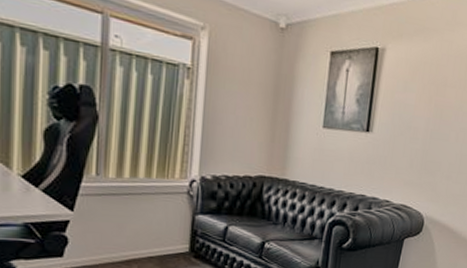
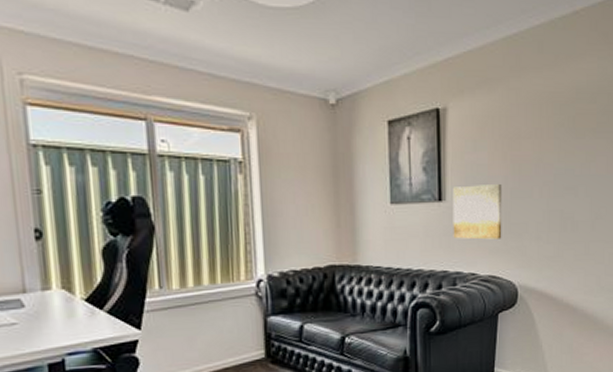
wall art: none [374,121,424,174] -> present [452,183,502,240]

